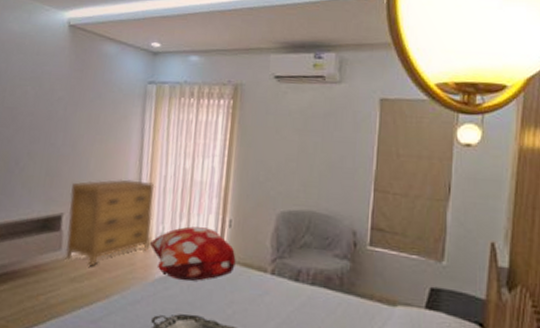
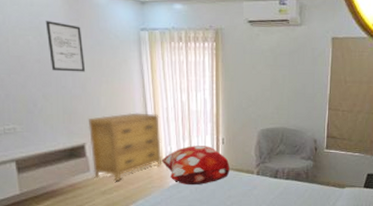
wall art: none [43,71,84,128] -> present [45,21,86,72]

